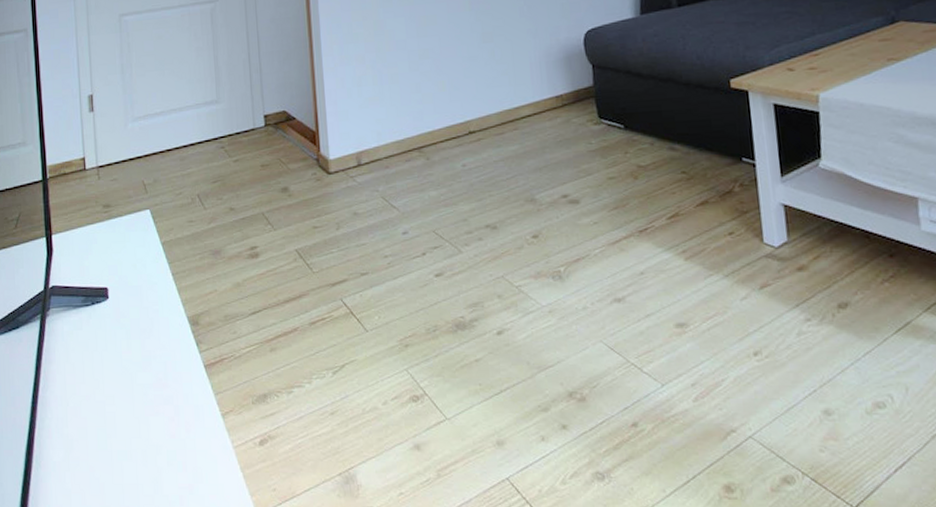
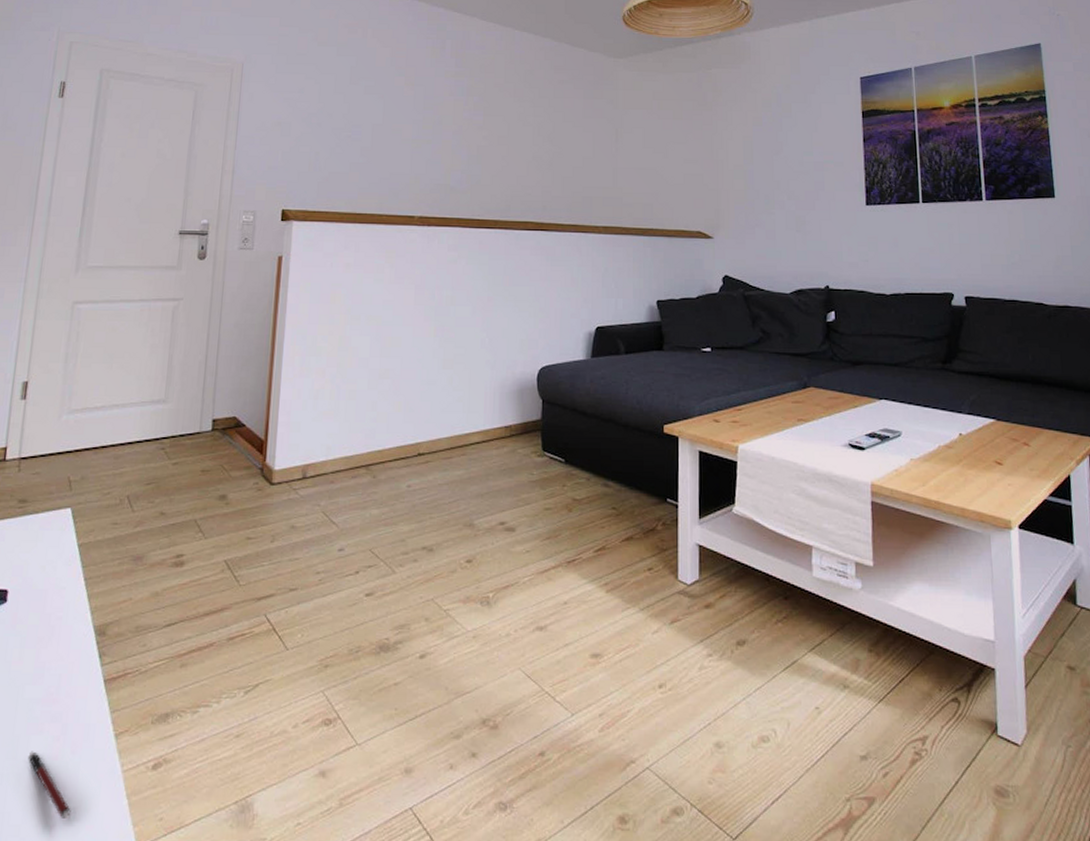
pen: none [149,430,195,489] -> present [28,751,71,818]

